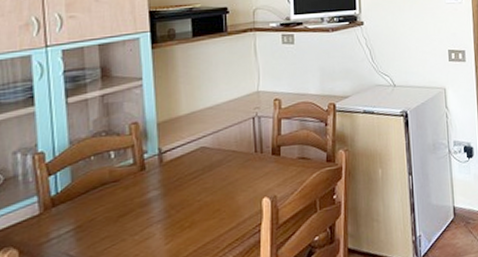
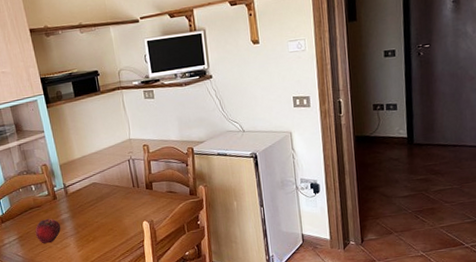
fruit: none [103,198,145,236] -> present [35,219,61,244]

